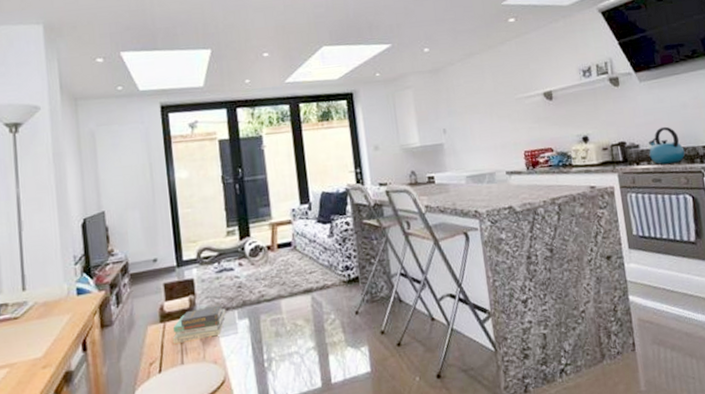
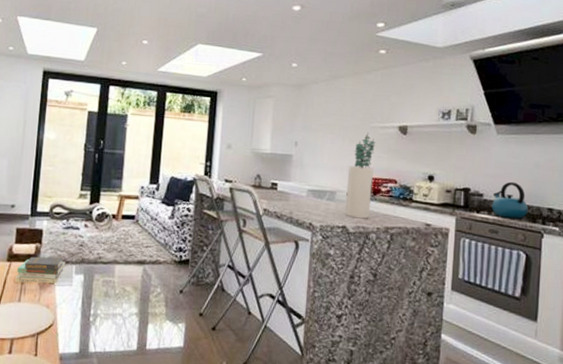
vase: none [501,105,533,196] -> present [345,133,375,219]

